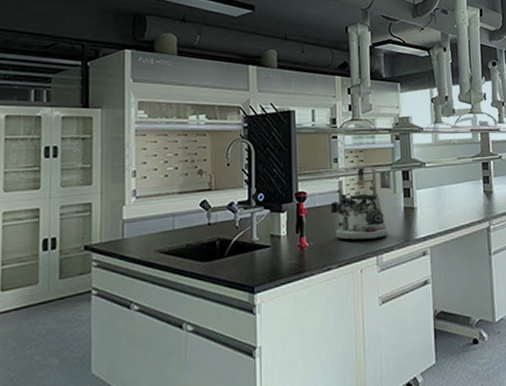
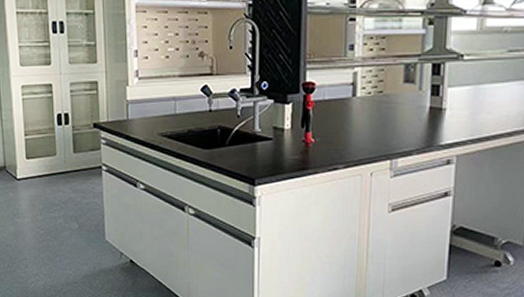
microscope: present [330,167,389,240] -> none [341,57,408,140]

